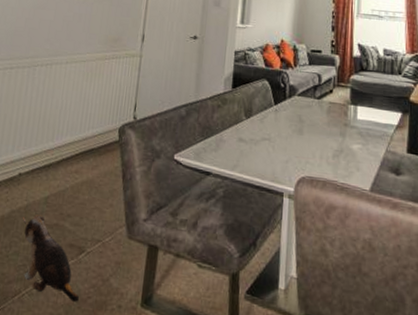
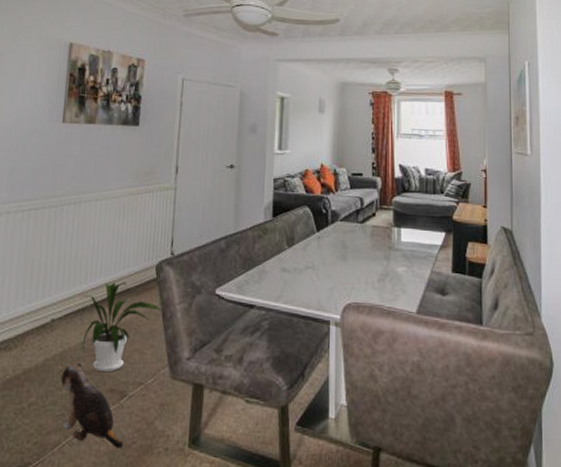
house plant: none [46,142,121,228] -> present [82,282,161,373]

